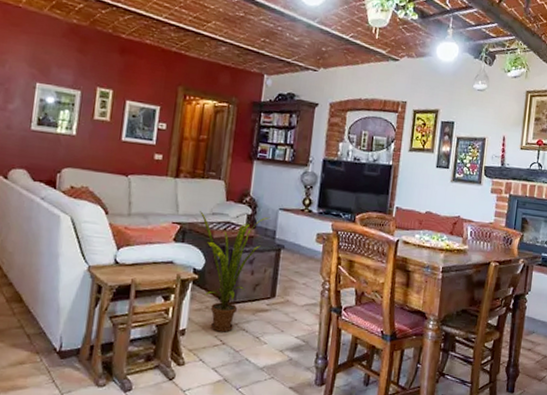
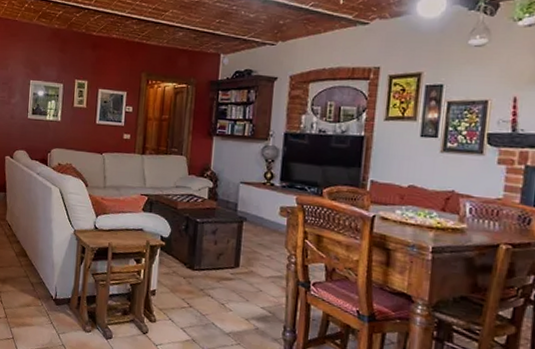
house plant: present [200,211,271,332] -> none [164,184,232,297]

